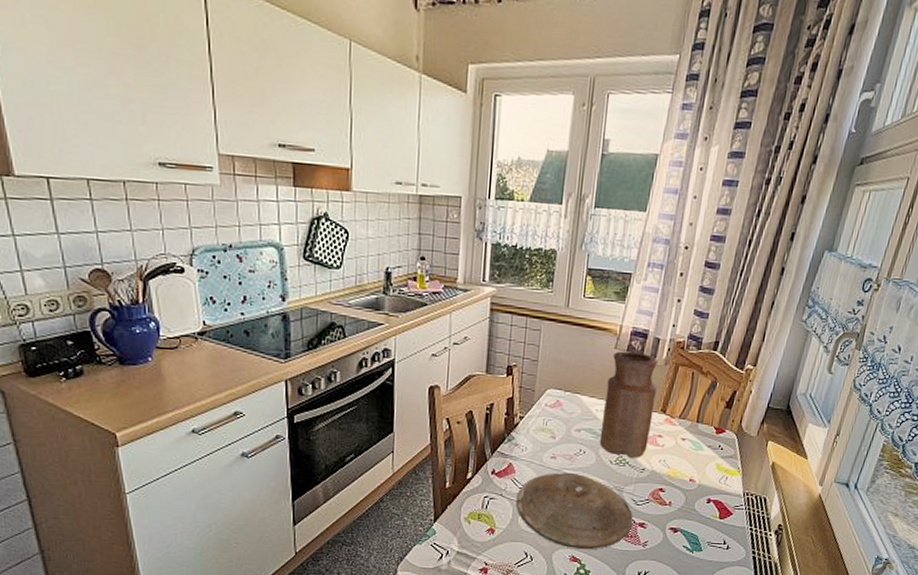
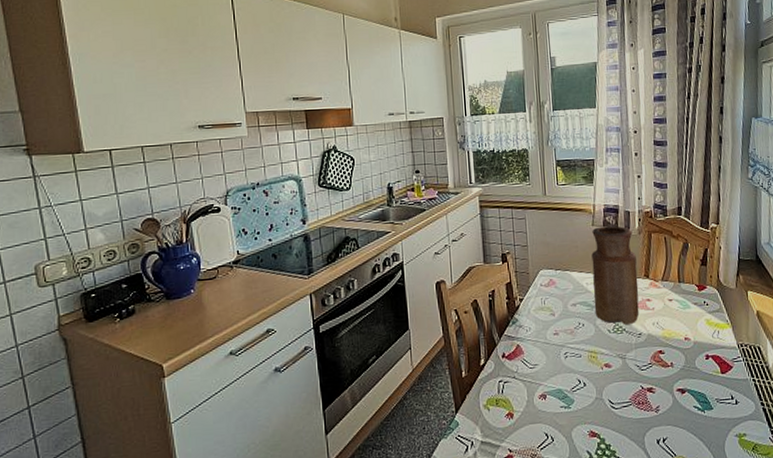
plate: present [516,472,634,550] -> none [528,346,642,424]

